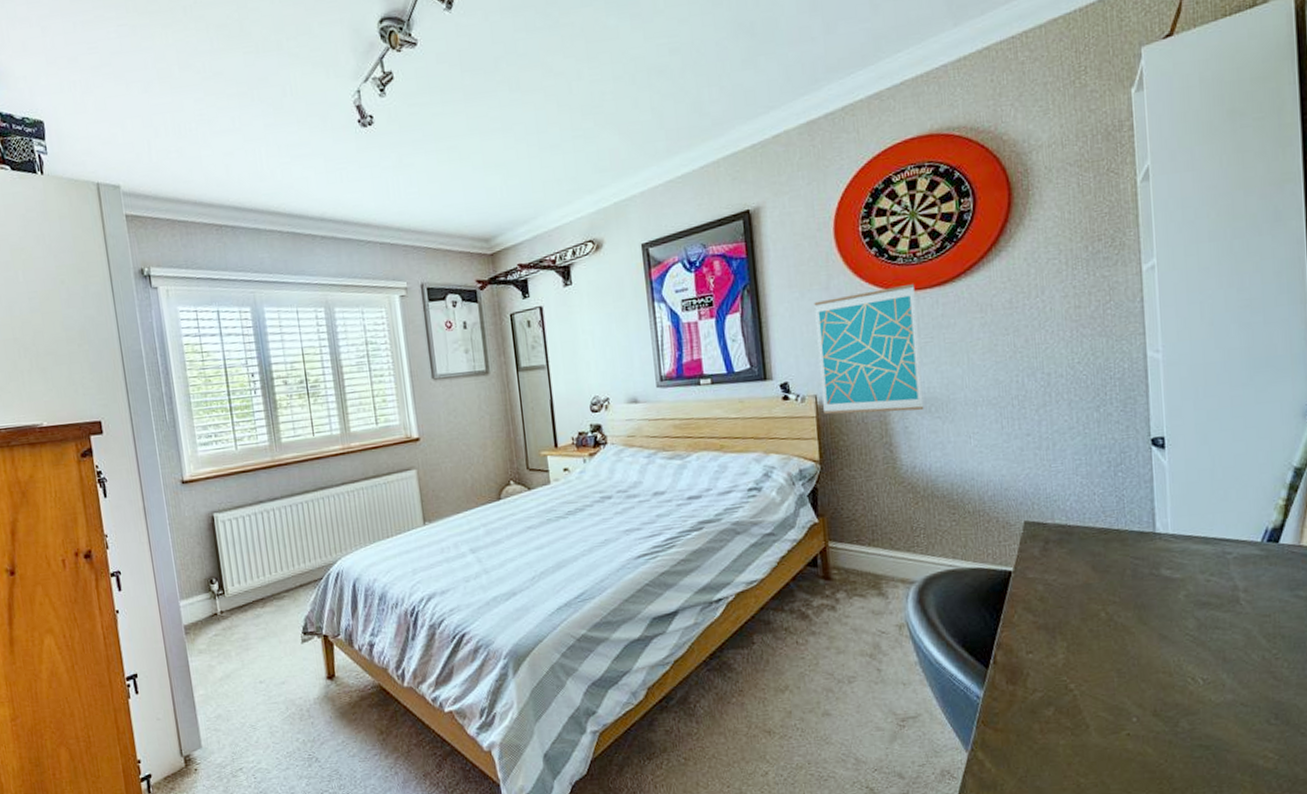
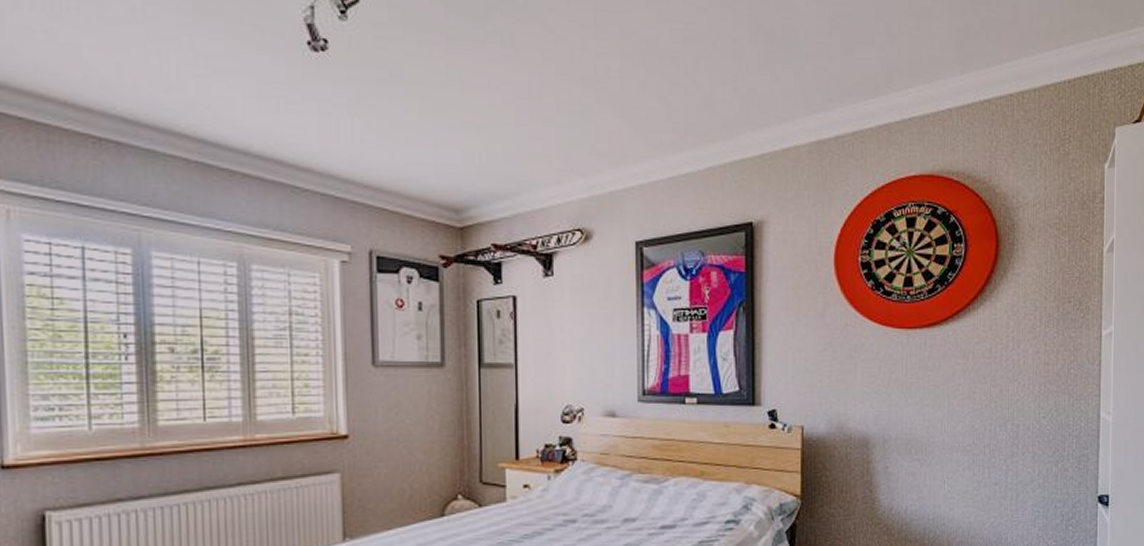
wall art: present [814,283,924,415] -> none [809,321,905,452]

